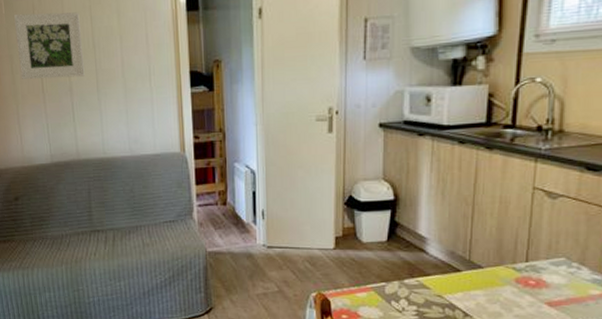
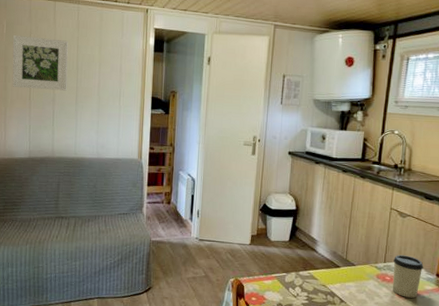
cup: none [540,250,587,307] -> present [393,255,424,298]

